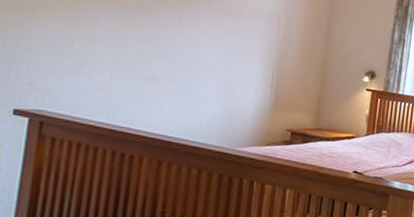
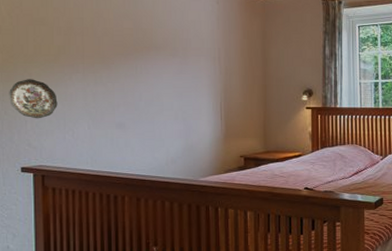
decorative plate: none [11,9,76,58] -> present [9,79,58,119]

